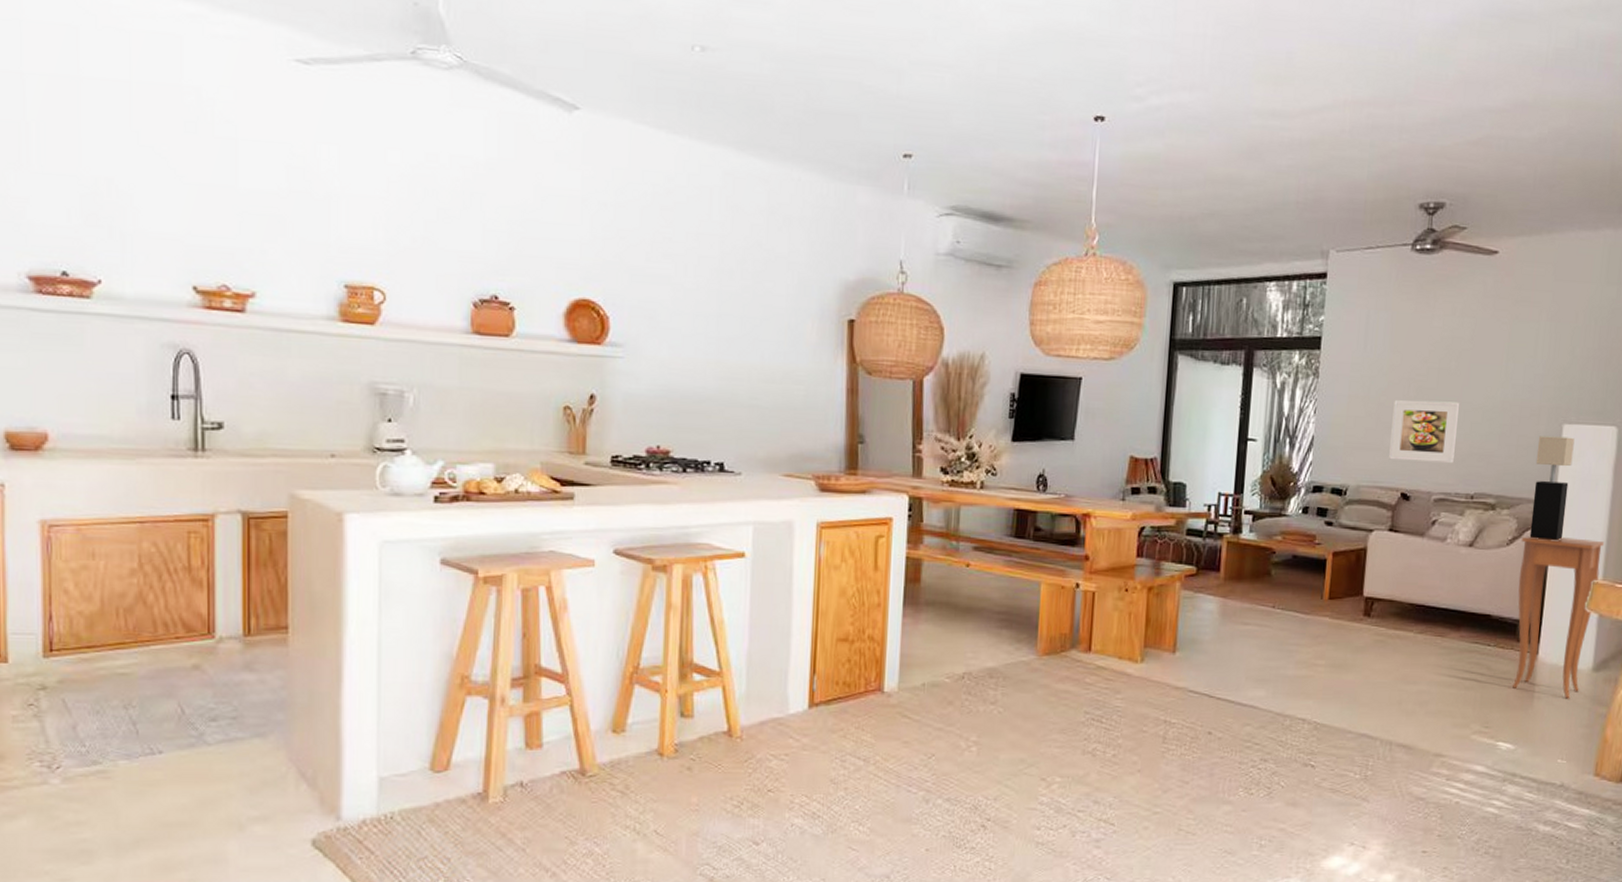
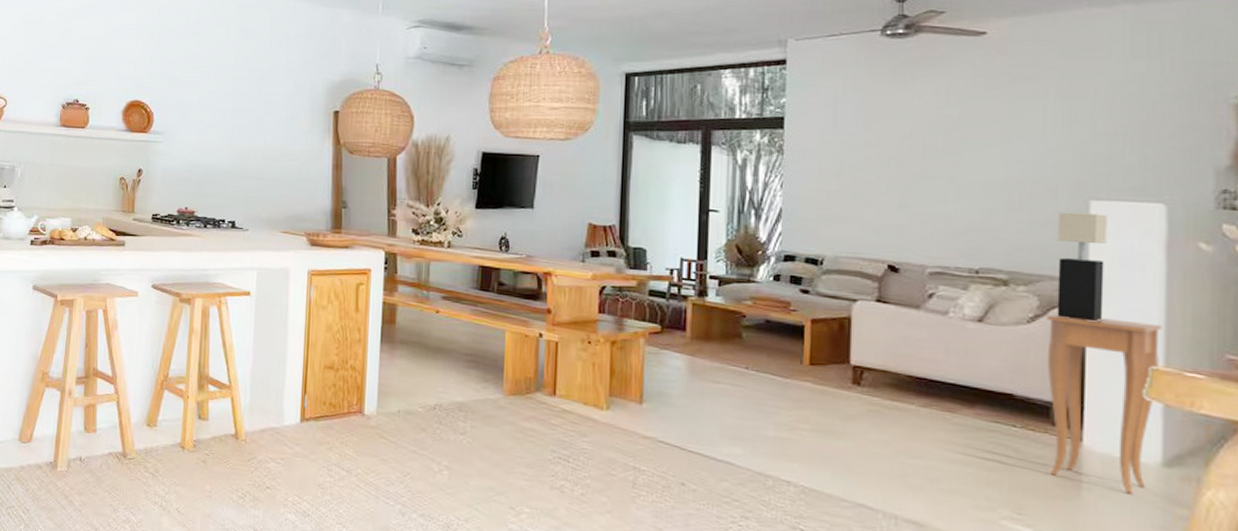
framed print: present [1389,400,1459,464] -> none [871,175,952,238]

